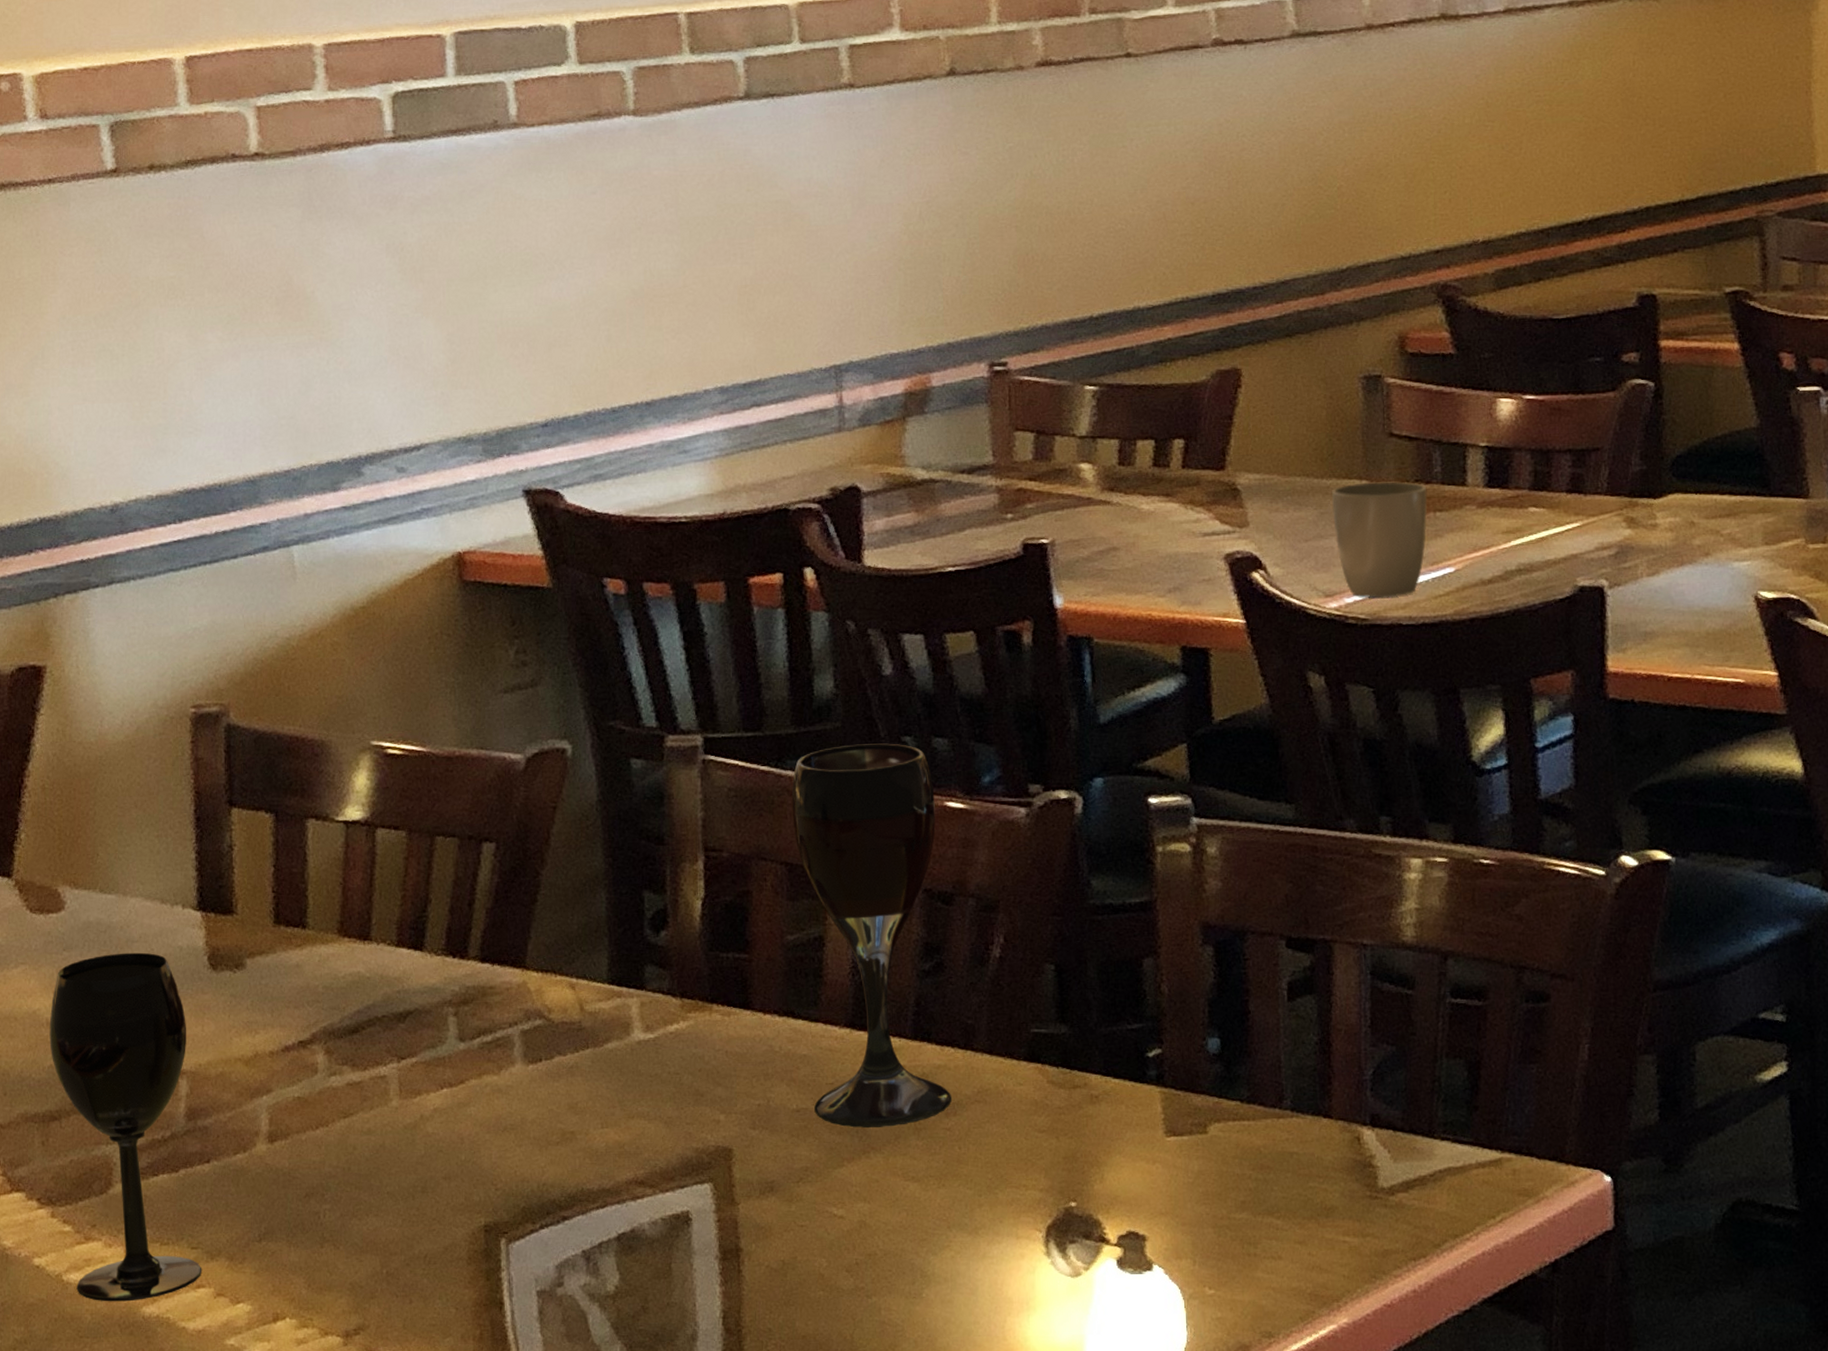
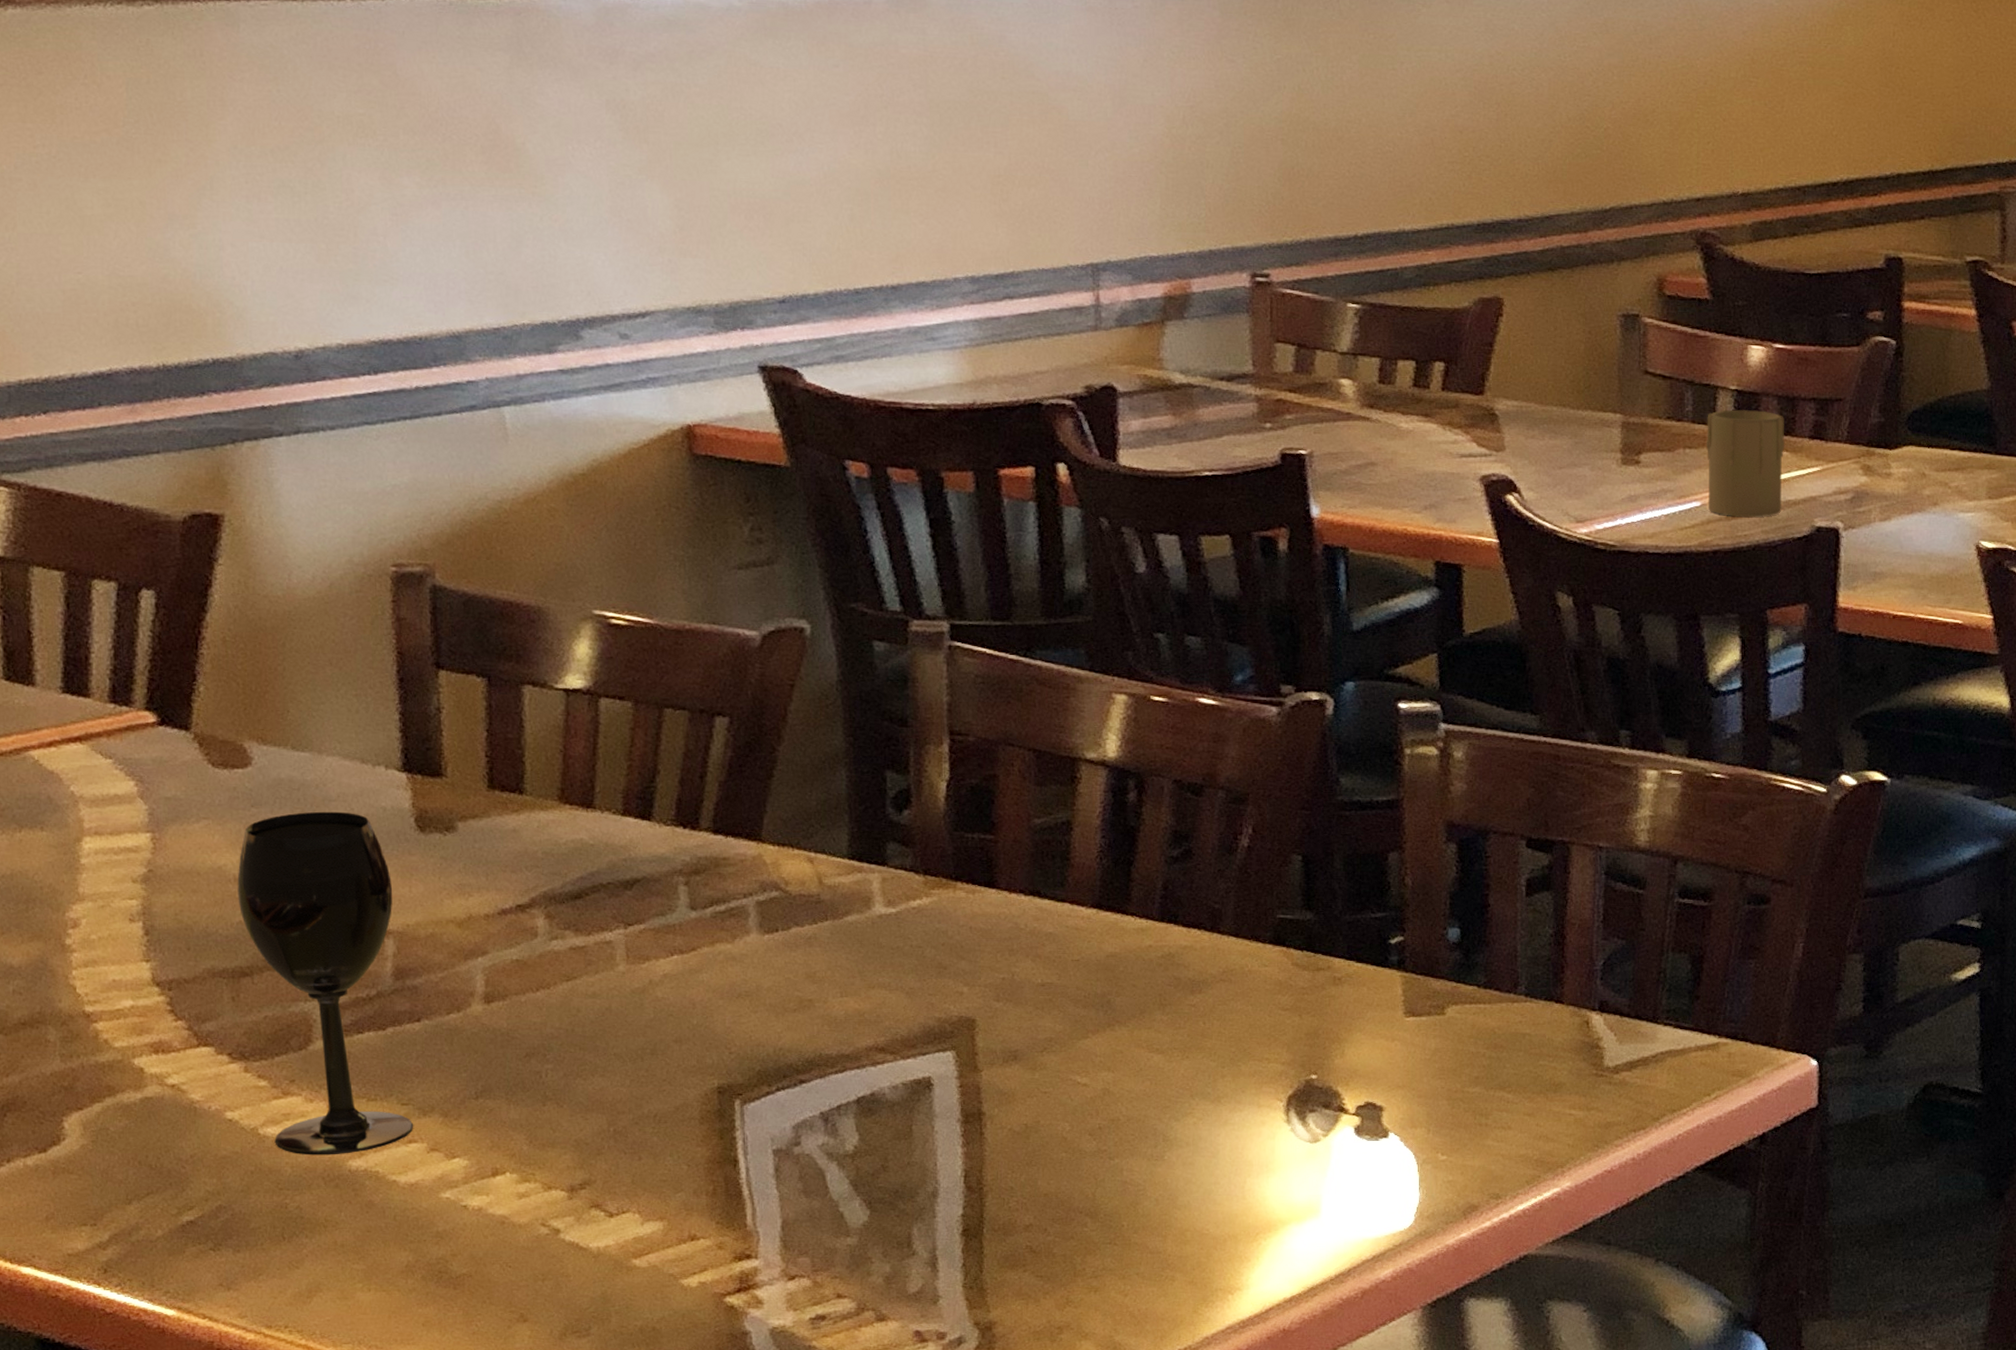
cup: present [791,743,953,1128] -> none [1040,638,1198,1002]
cup: present [1331,481,1428,597] -> none [1586,416,1678,525]
candle: none [1457,466,1541,581] -> present [1706,410,1785,517]

